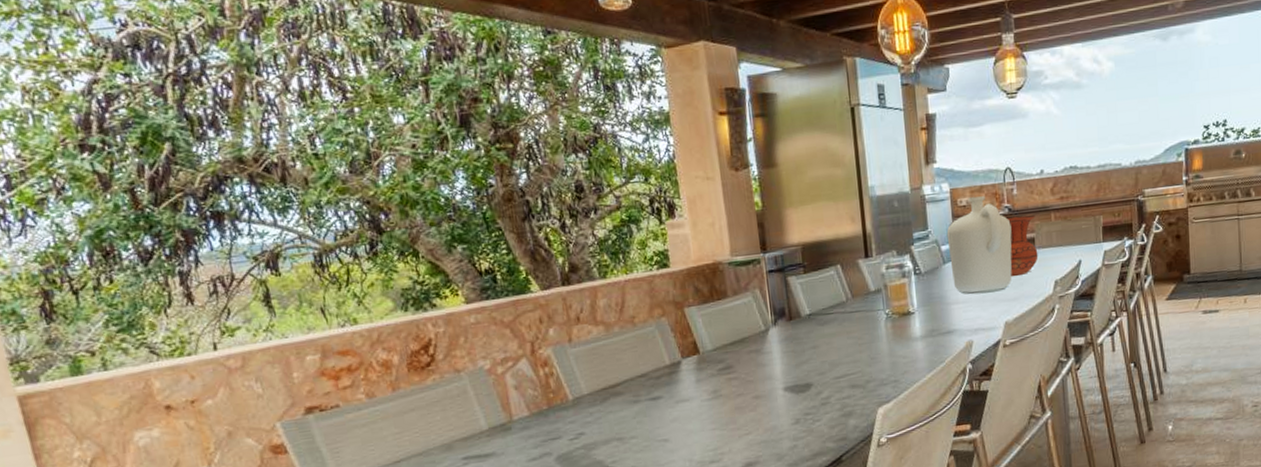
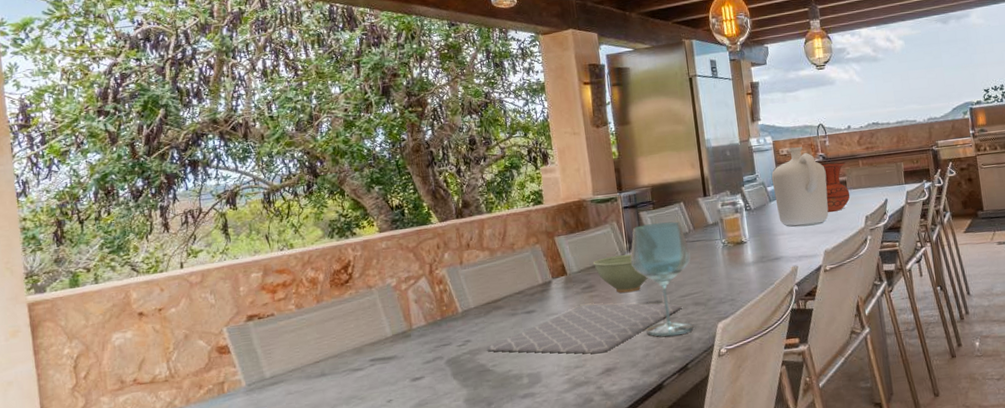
placemat: none [604,385,836,447] -> present [486,303,682,354]
bowl: none [730,328,797,375] -> present [592,254,648,293]
wine glass: none [776,288,850,425] -> present [630,221,694,337]

